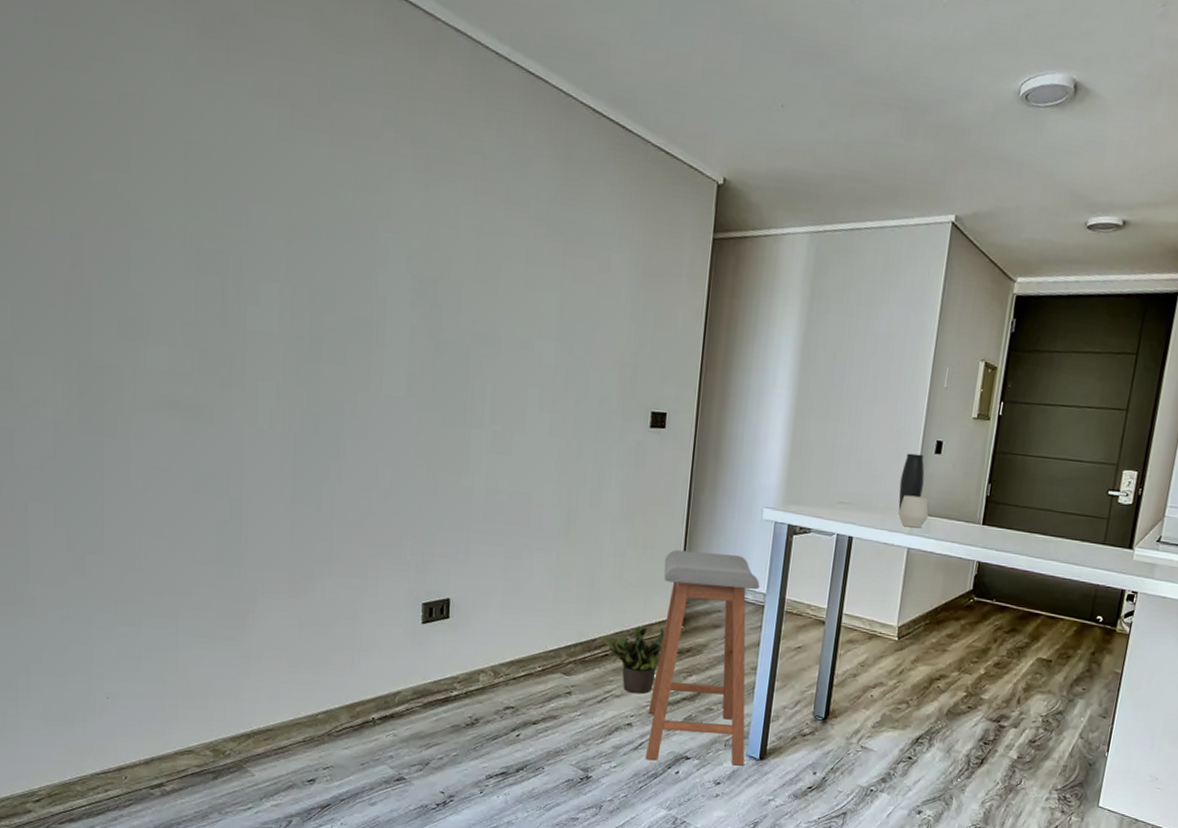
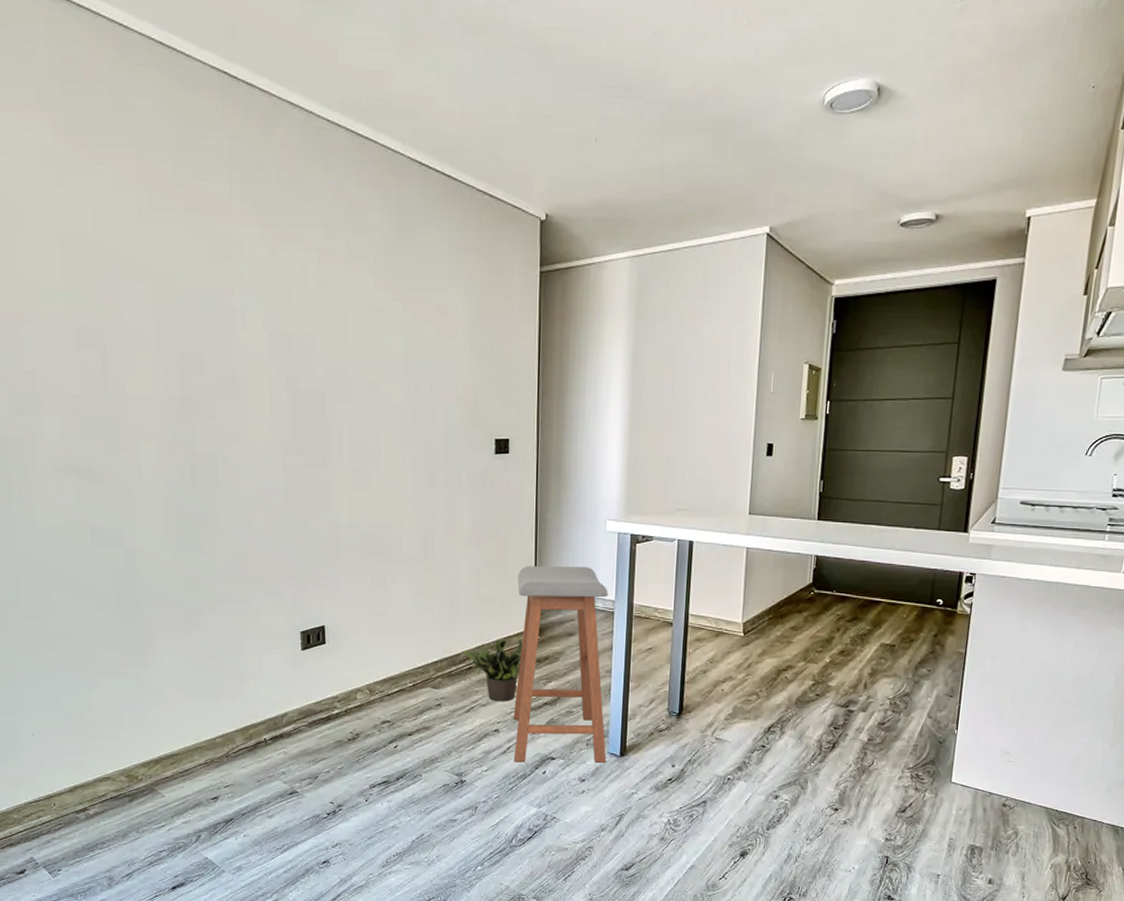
vase: present [898,453,925,511] -> none [734,457,758,513]
cup: present [898,495,929,528] -> none [735,497,765,528]

